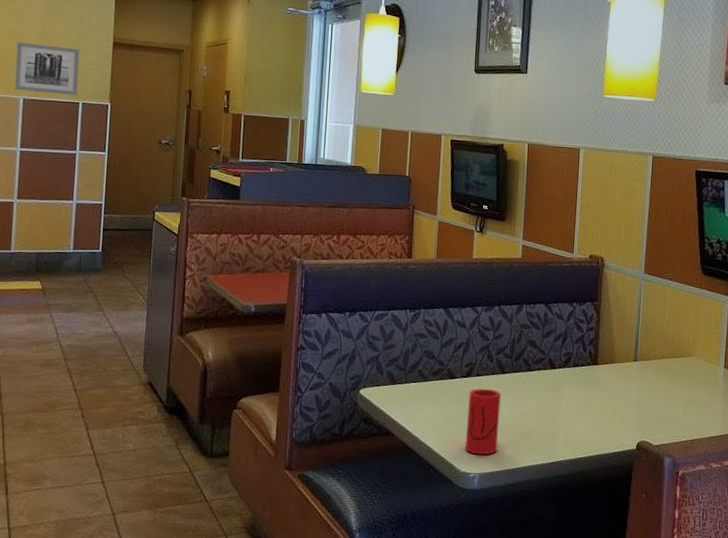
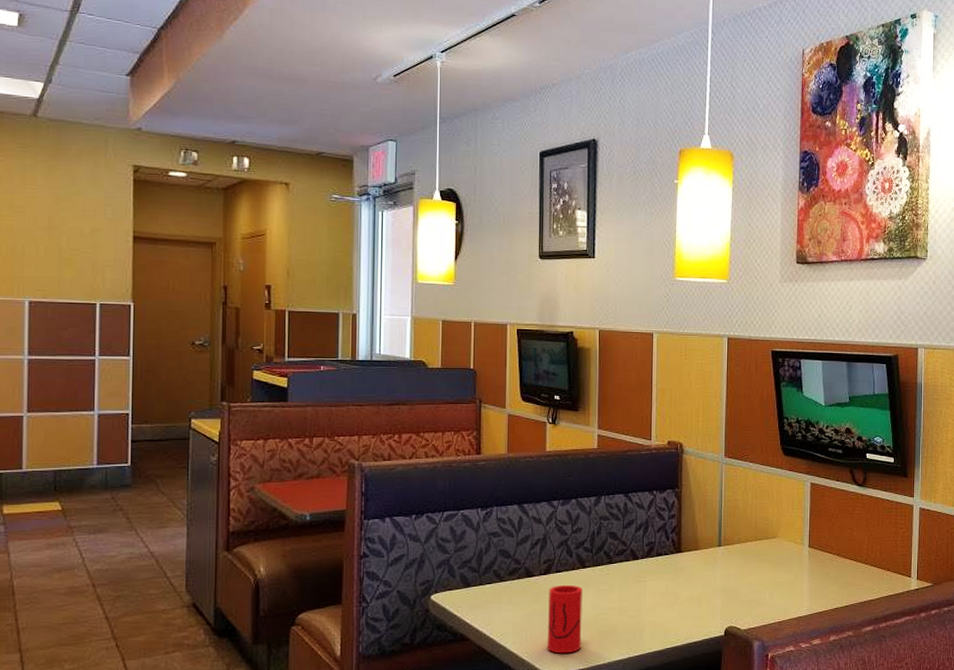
wall art: present [15,42,80,95] -> none [17,239,95,296]

